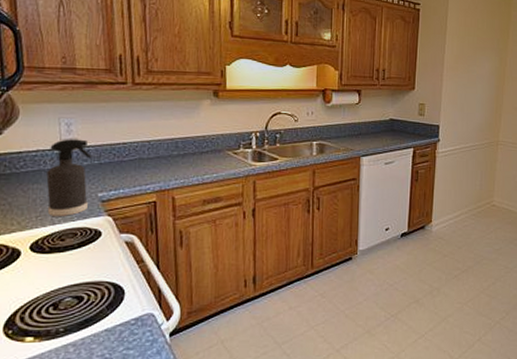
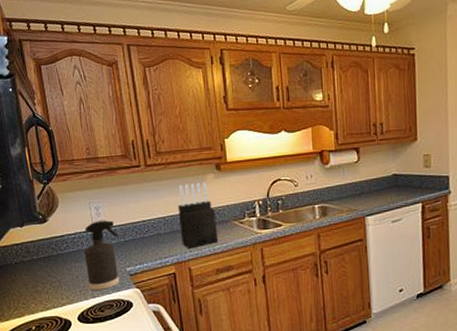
knife block: none [166,107,209,176] -> present [178,181,219,249]

